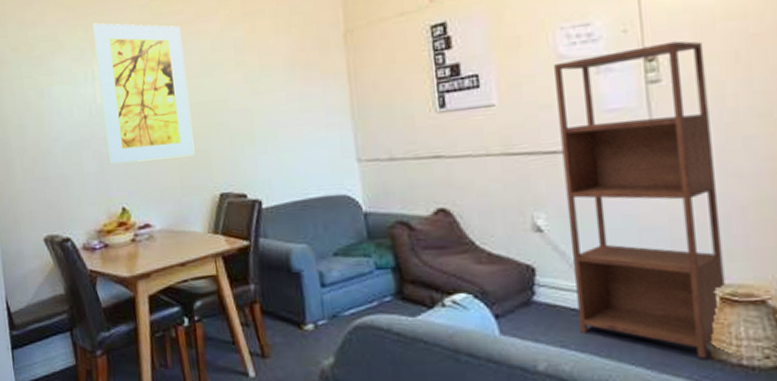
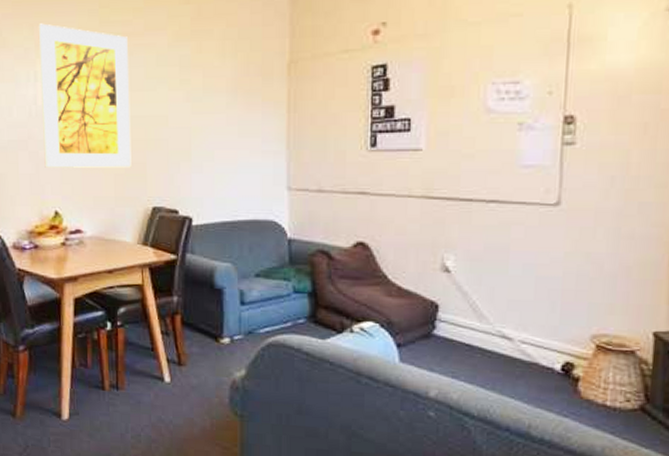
shelving unit: present [552,40,725,358] -> none [471,107,618,397]

